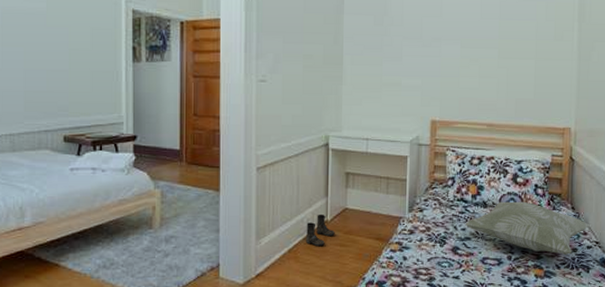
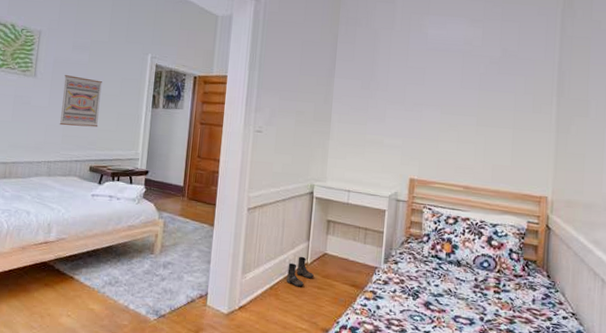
wall art: none [18,28,69,90] -> present [59,75,102,128]
decorative pillow: present [465,201,590,255] -> none [438,262,566,323]

